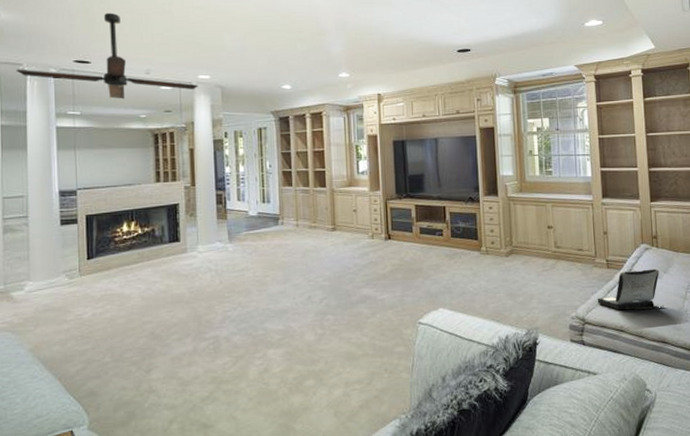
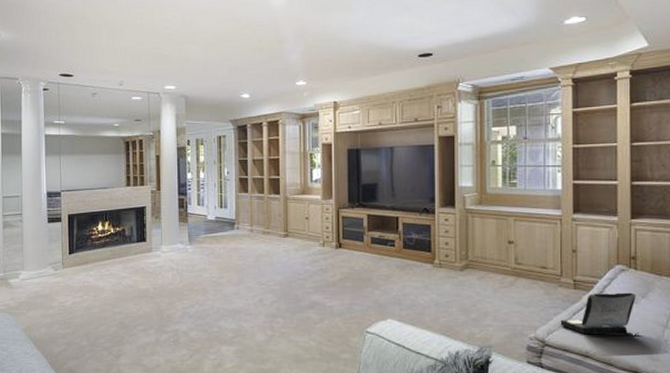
ceiling fan: present [16,12,198,100] -> none [13,28,165,110]

